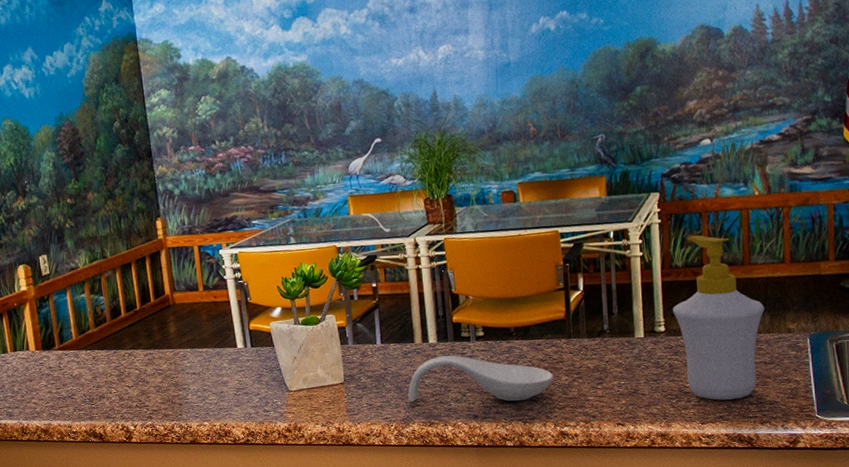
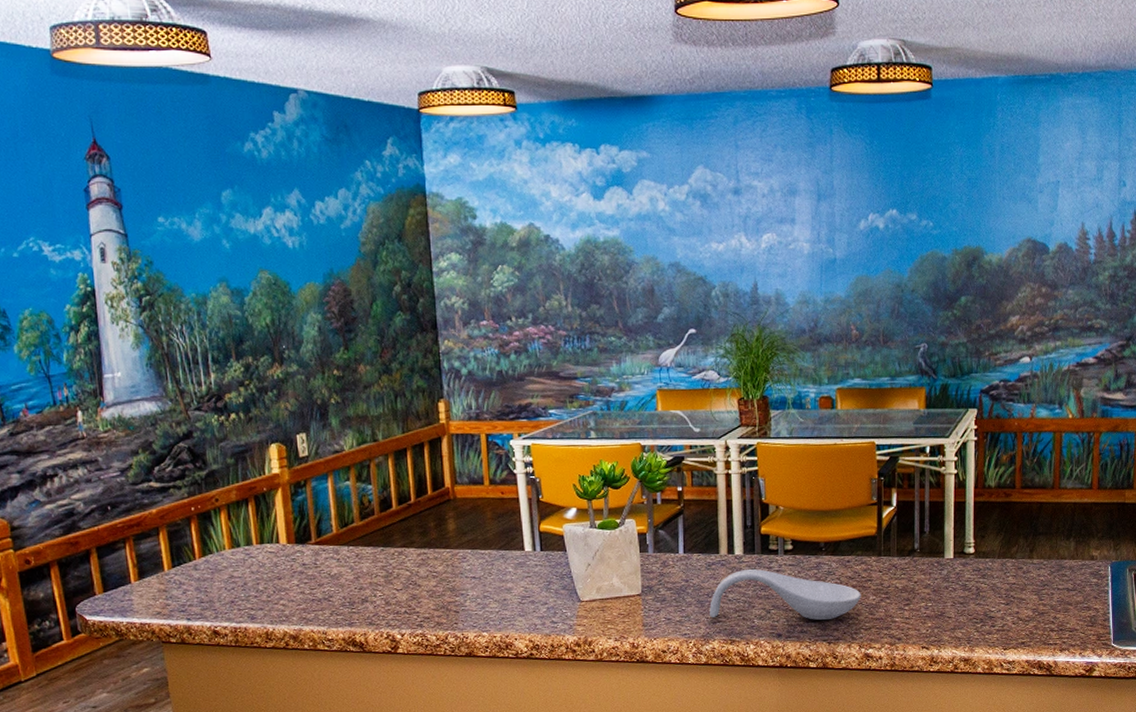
soap bottle: present [673,235,765,400] -> none [983,455,1071,626]

